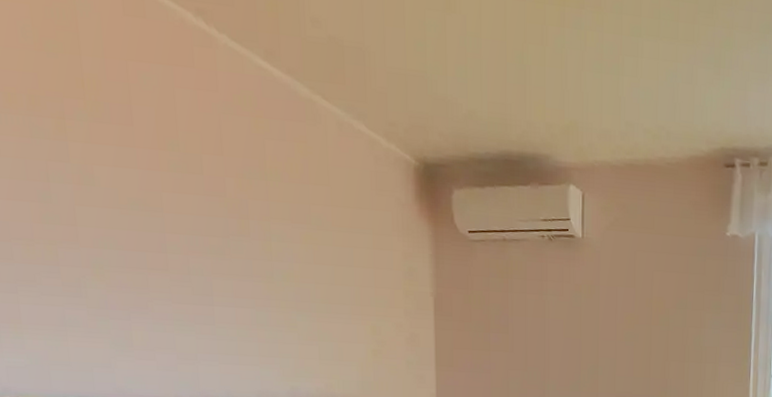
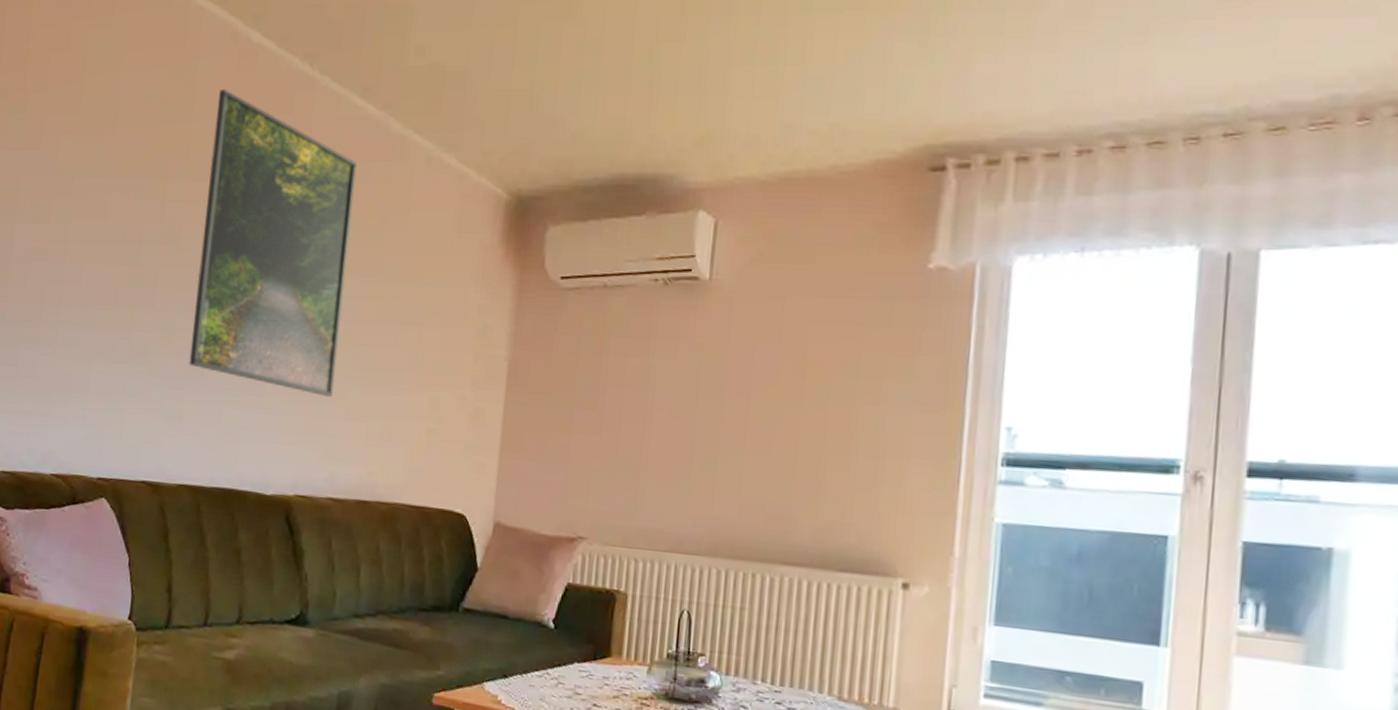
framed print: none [107,34,282,325] -> present [189,89,357,397]

